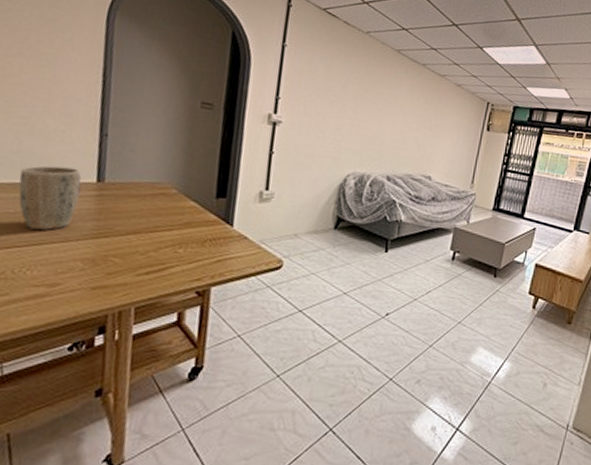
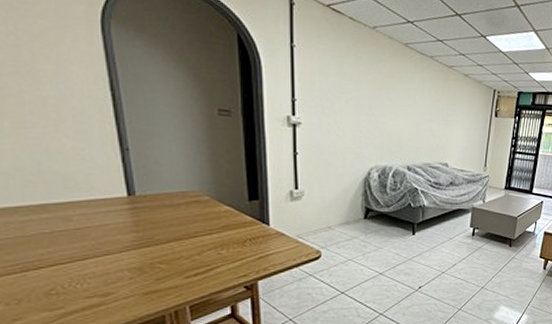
plant pot: present [18,165,81,230] -> none [46,184,113,246]

